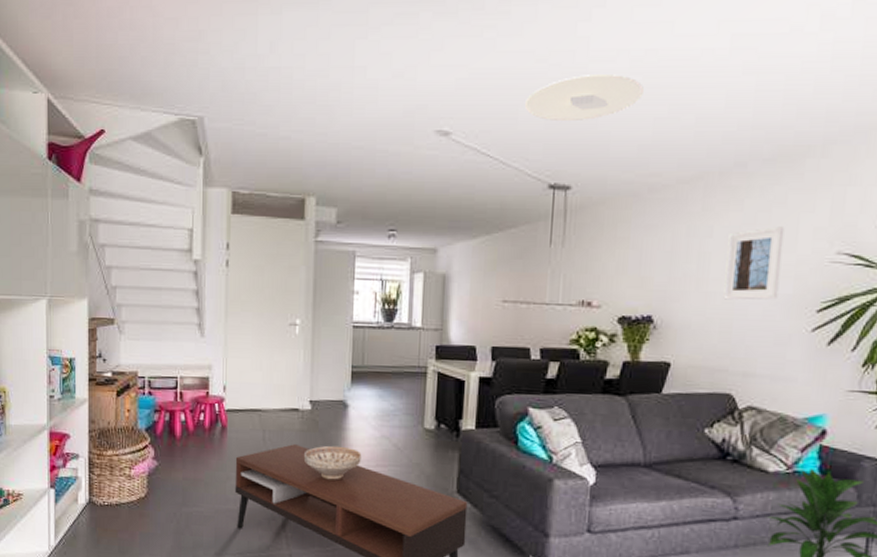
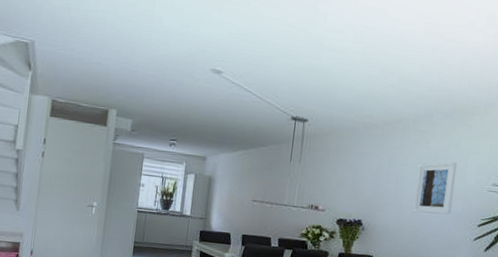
ceiling light: present [525,75,644,122] -> none [278,40,363,73]

